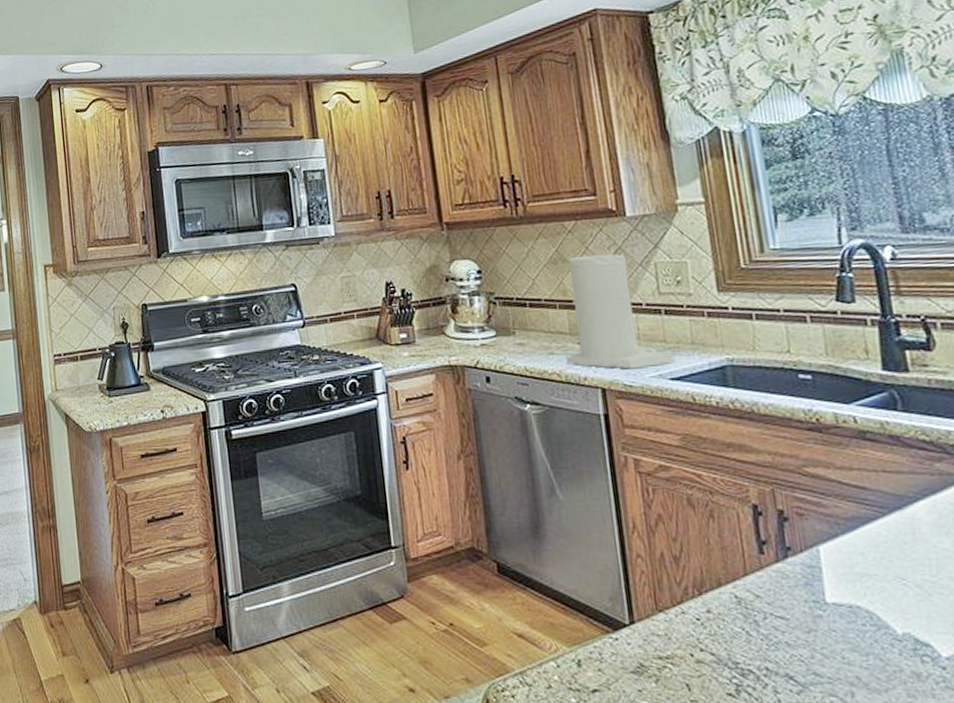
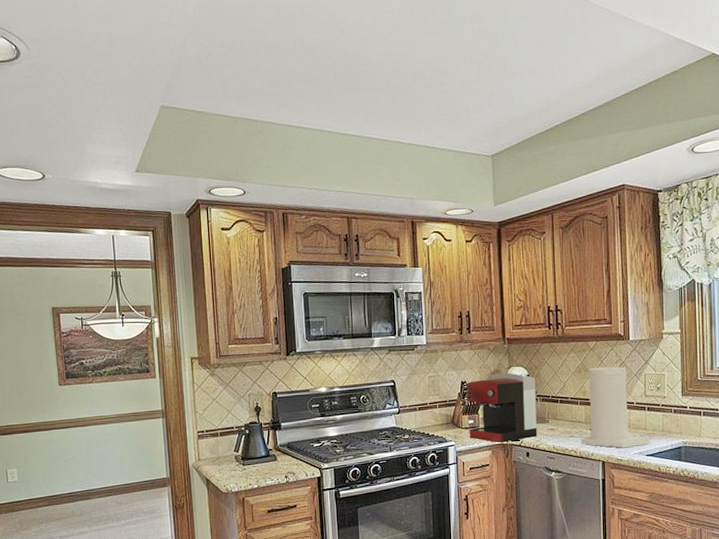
coffee maker: none [392,268,500,365] -> present [466,373,537,443]

